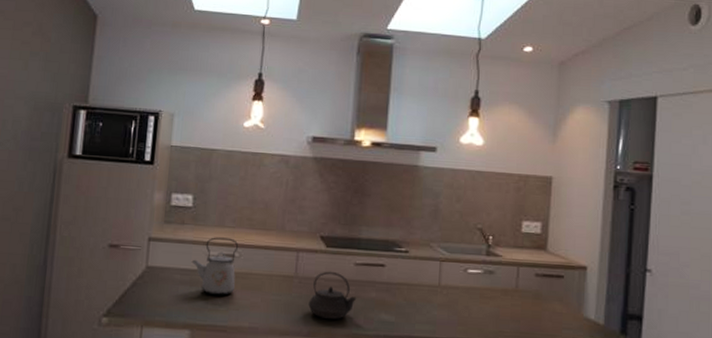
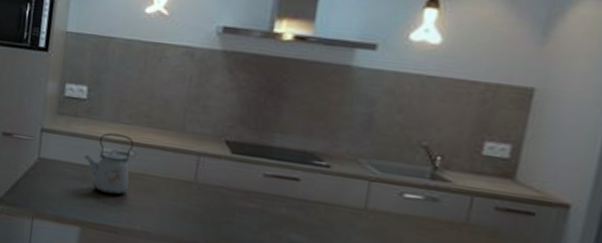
teapot: present [308,271,357,319] -> none [207,179,264,234]

